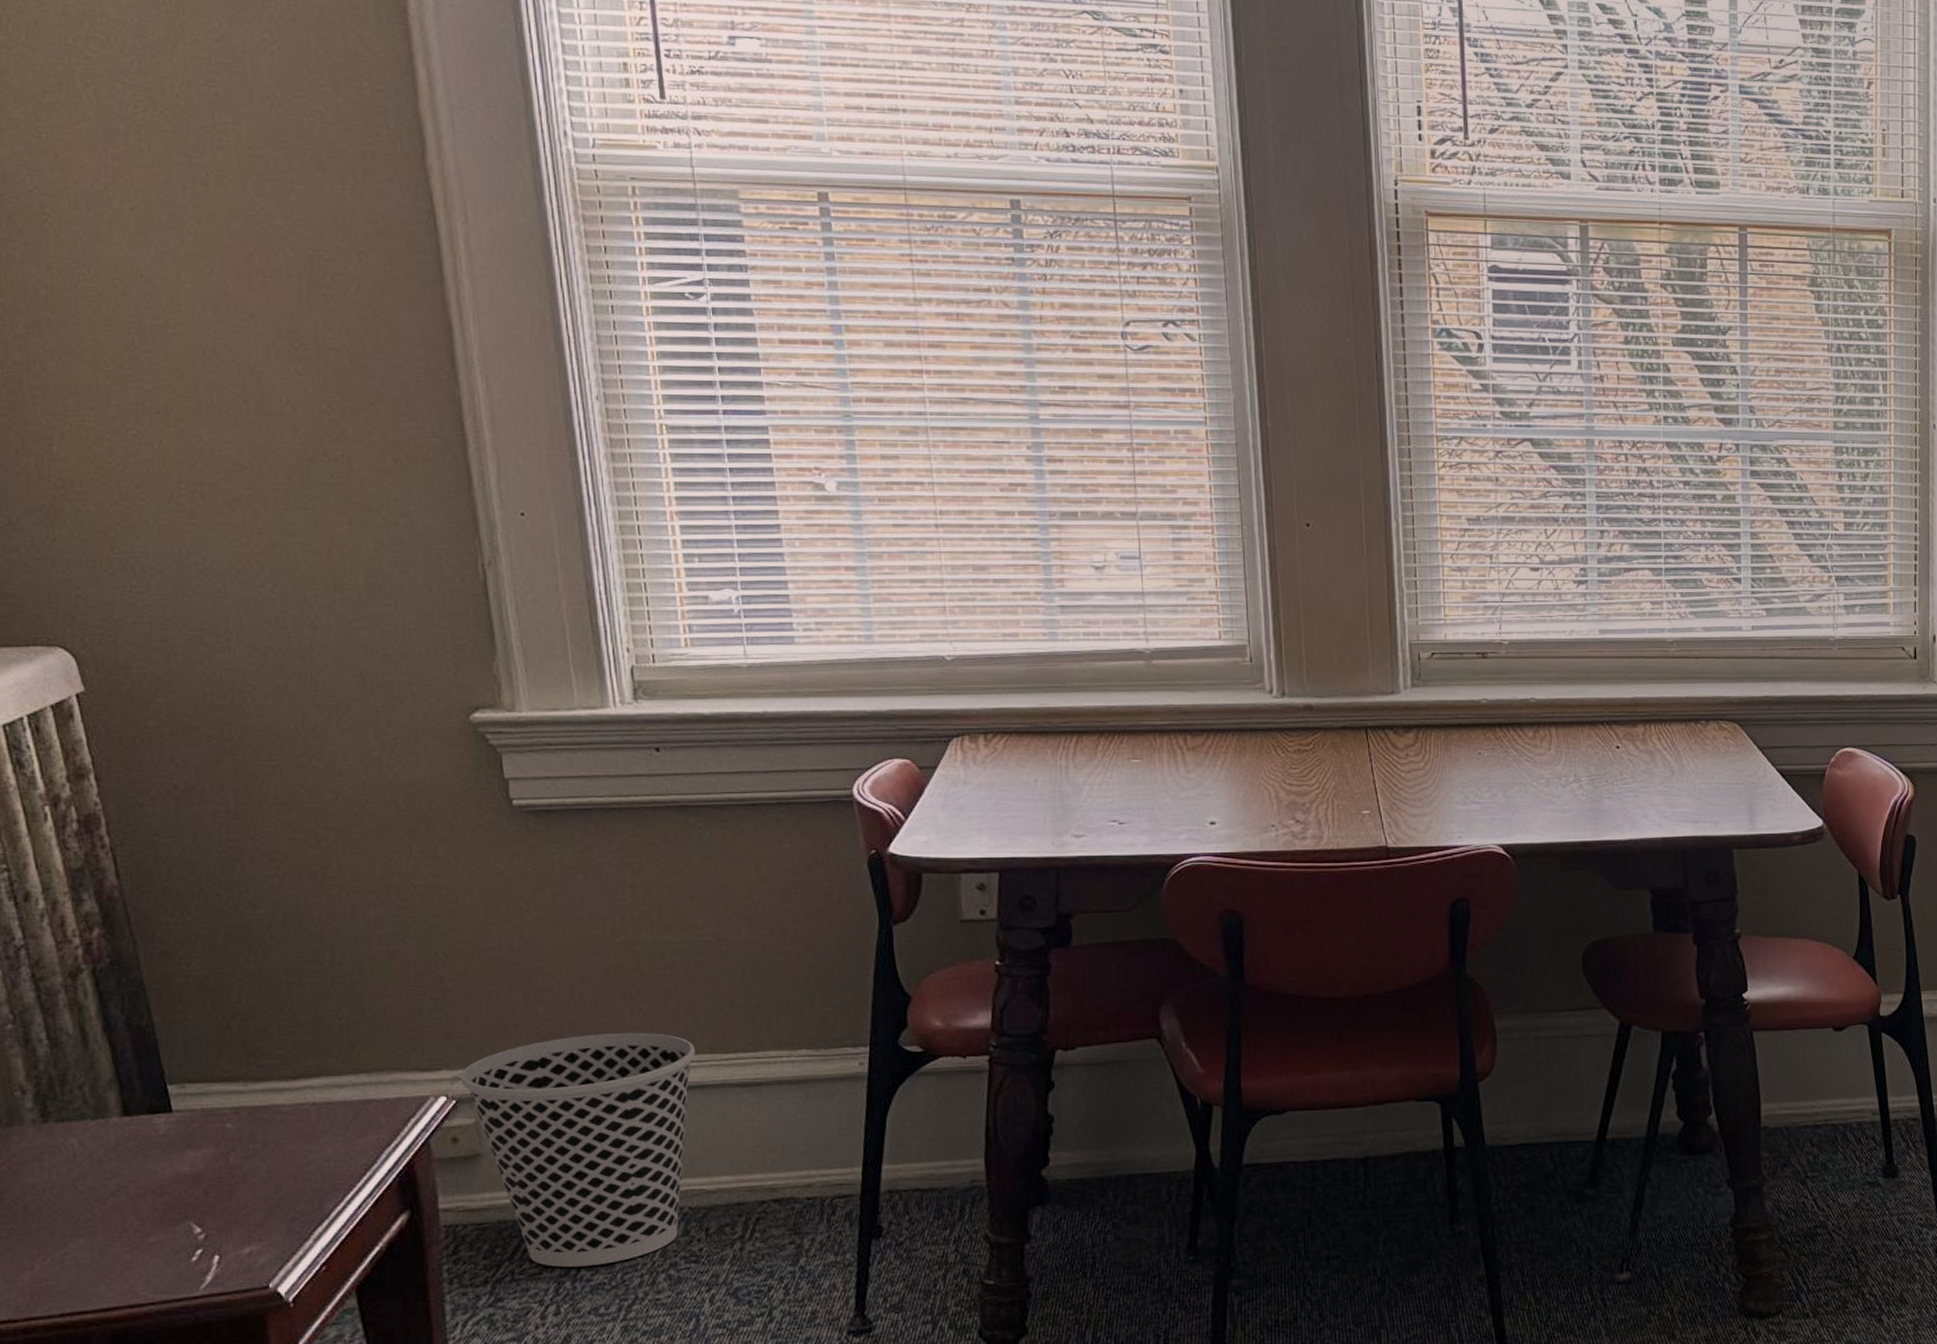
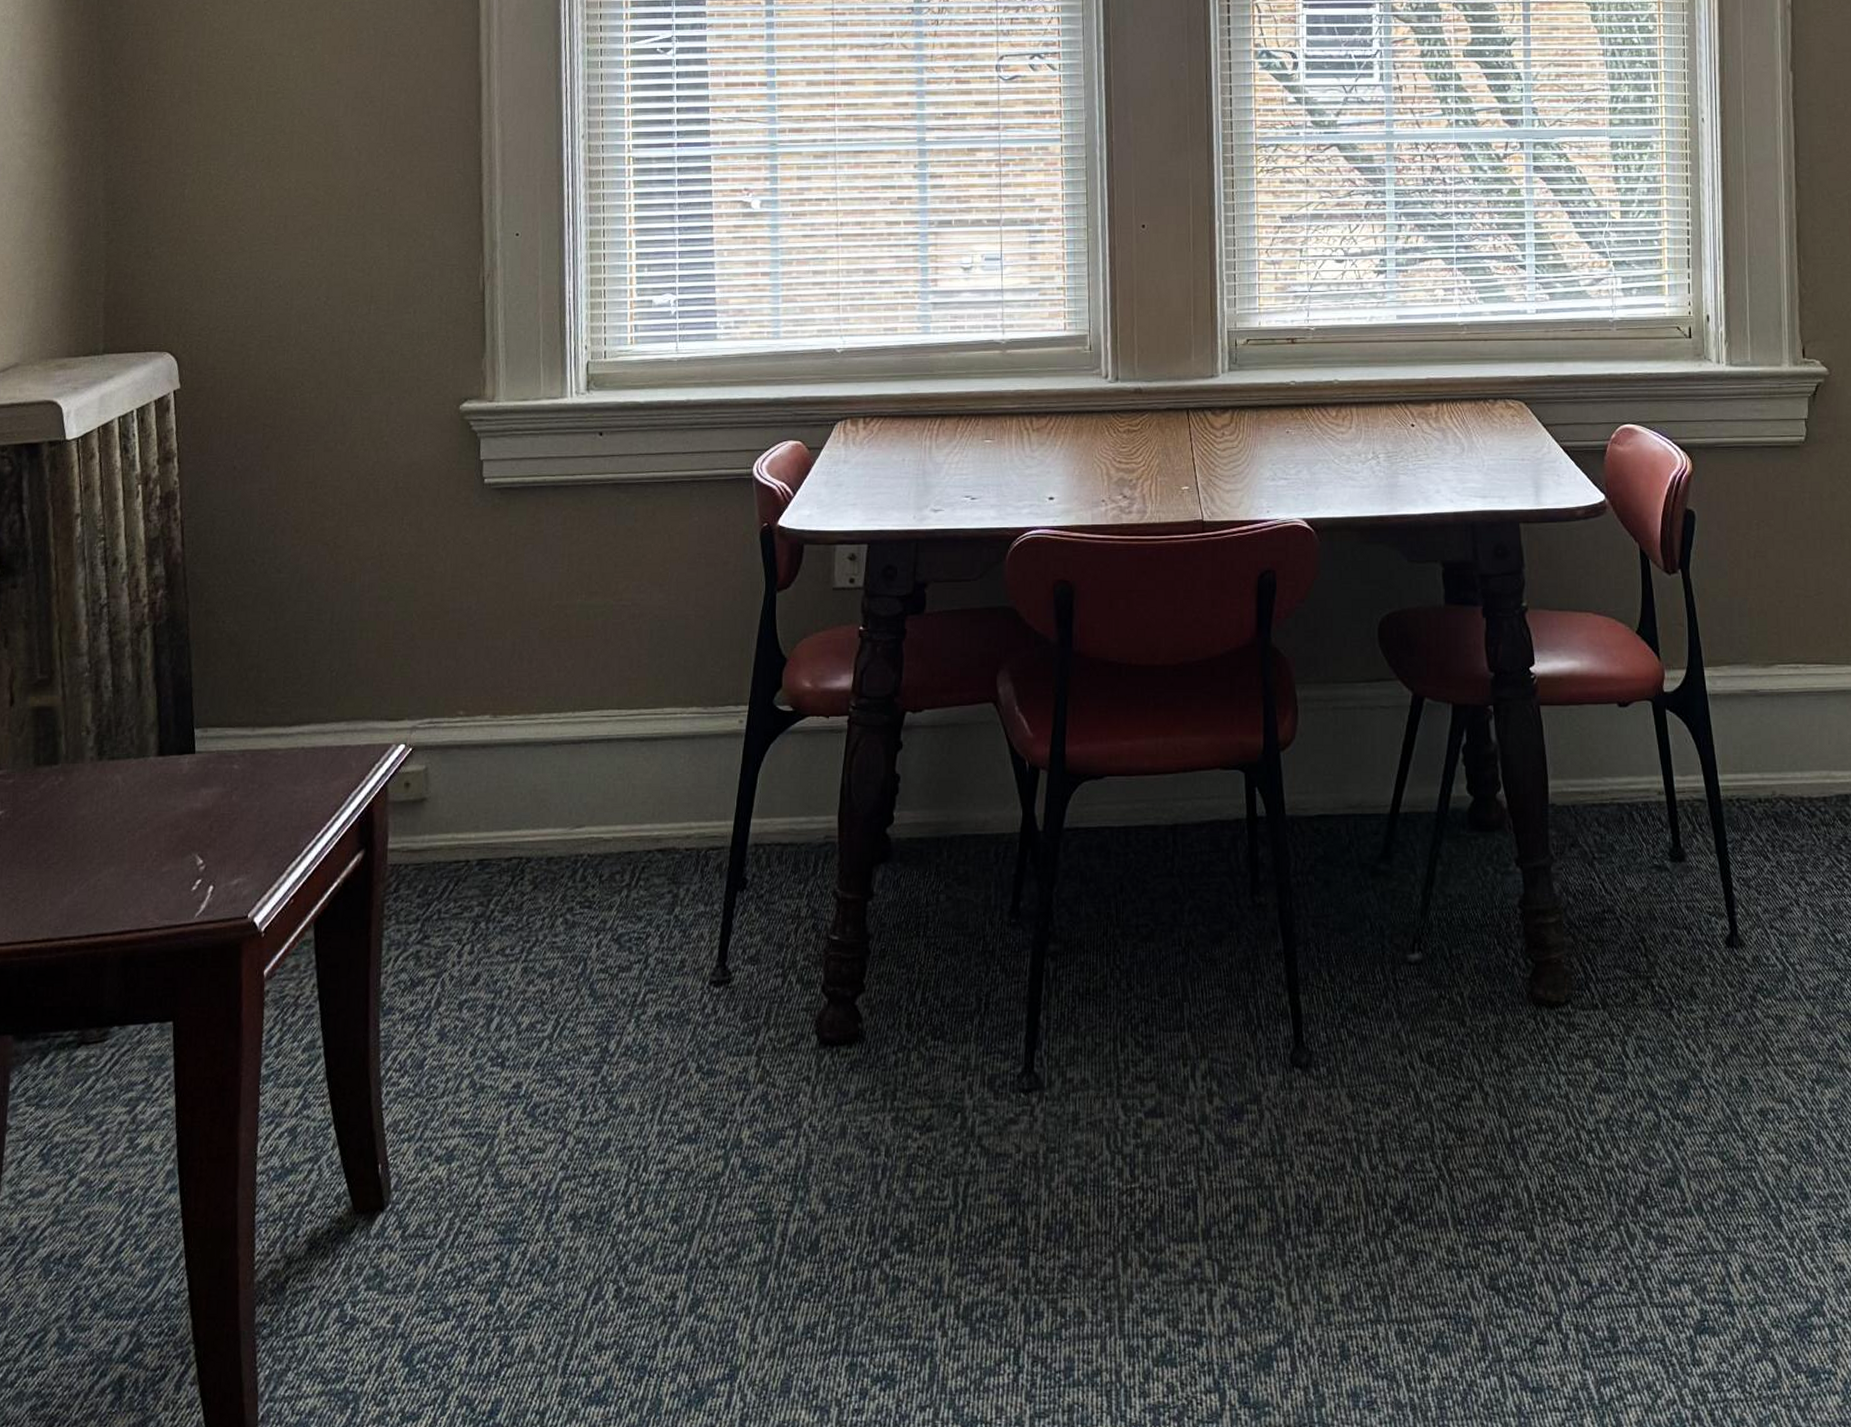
wastebasket: present [461,1033,696,1267] -> none [418,689,607,908]

